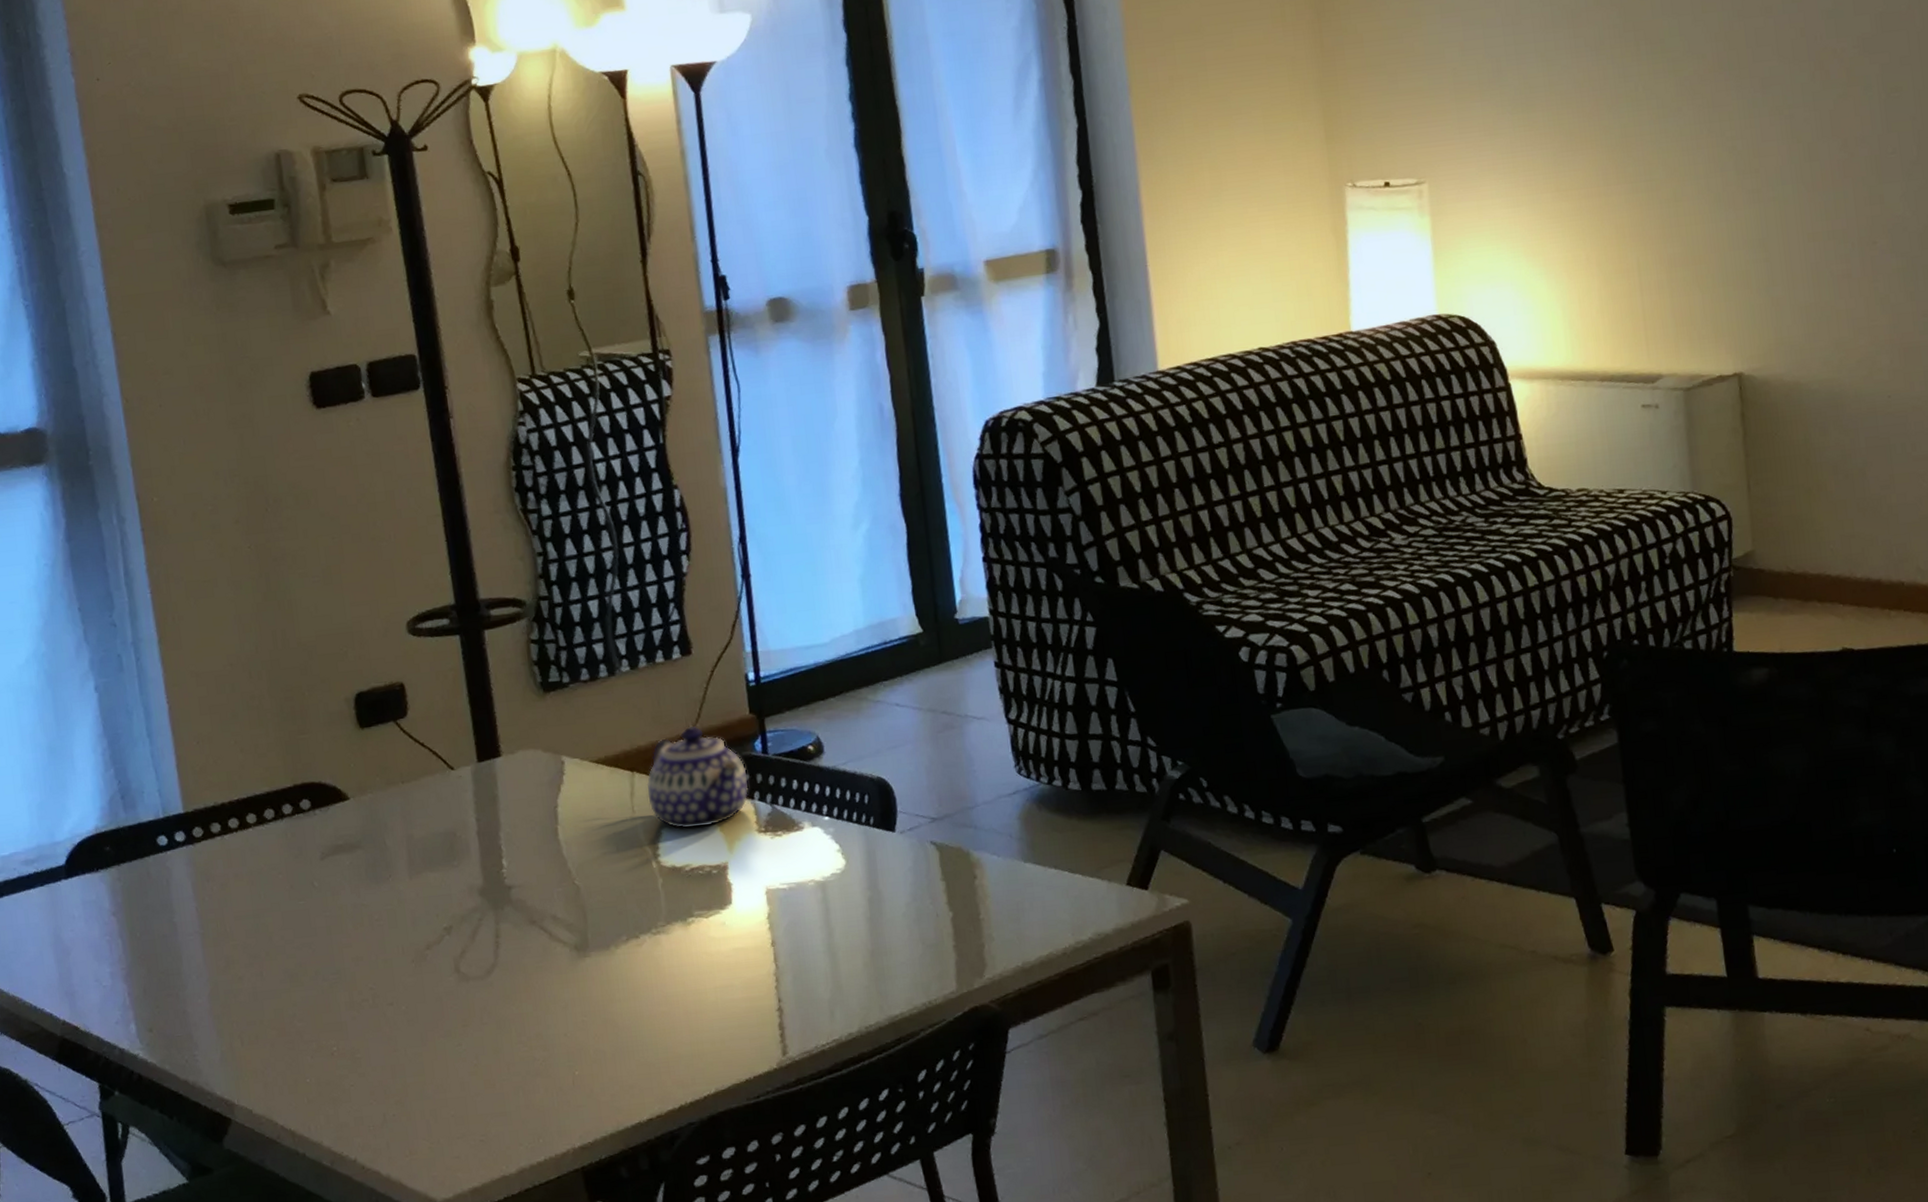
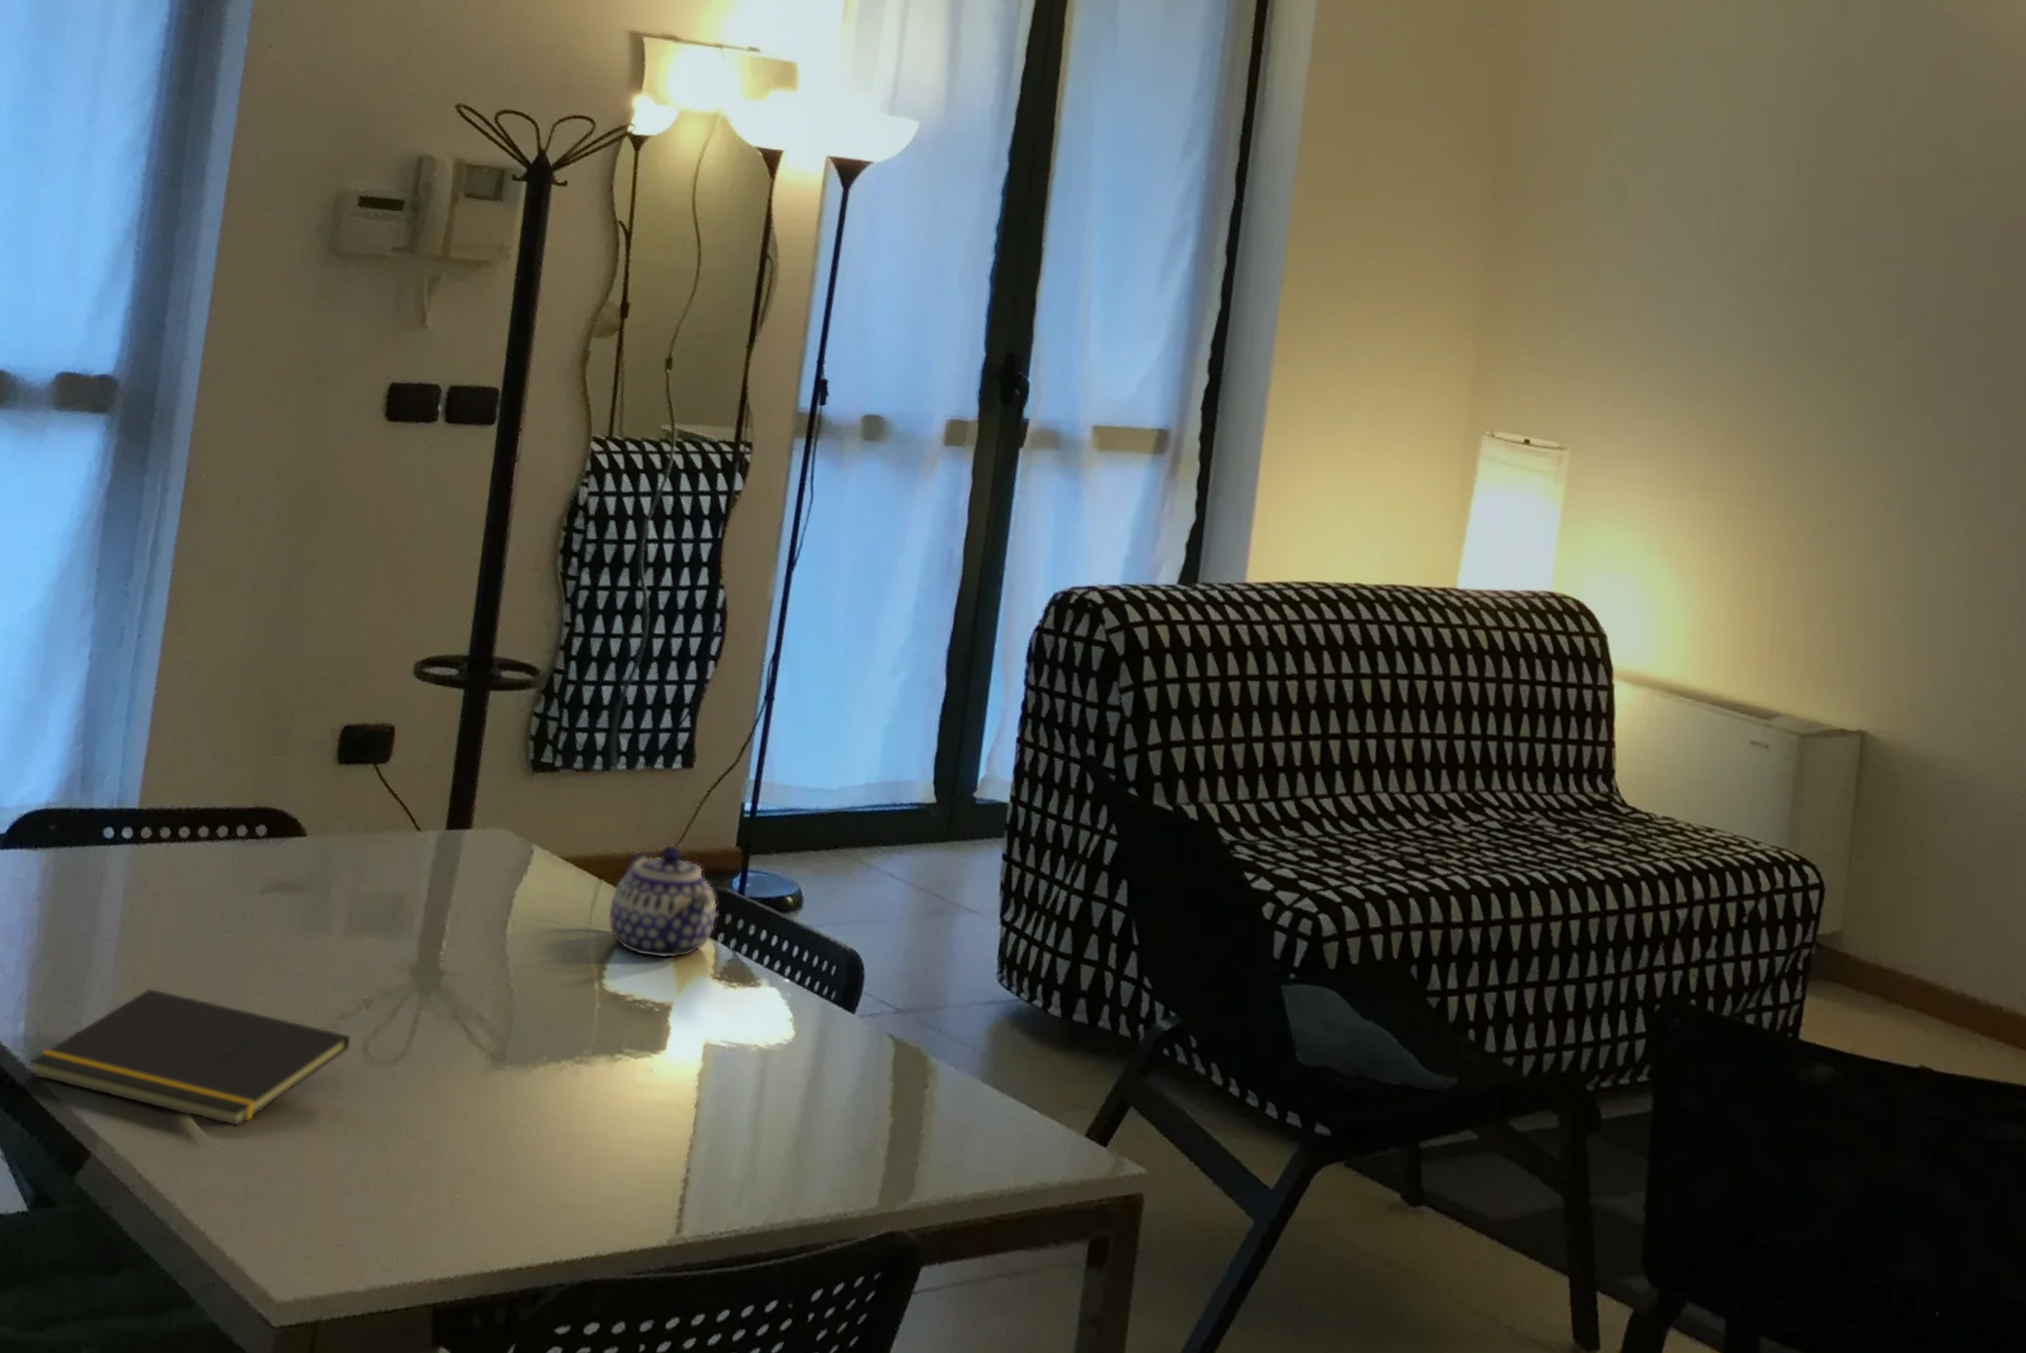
notepad: none [150,961,443,1068] -> present [29,988,351,1127]

